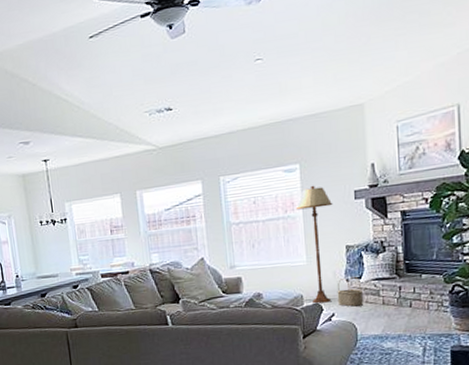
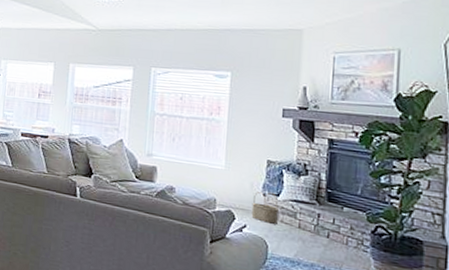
floor lamp: present [295,185,333,304] -> none [221,94,260,213]

